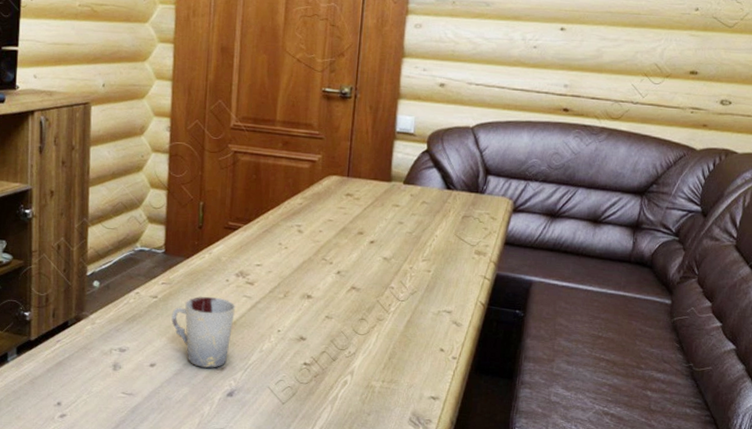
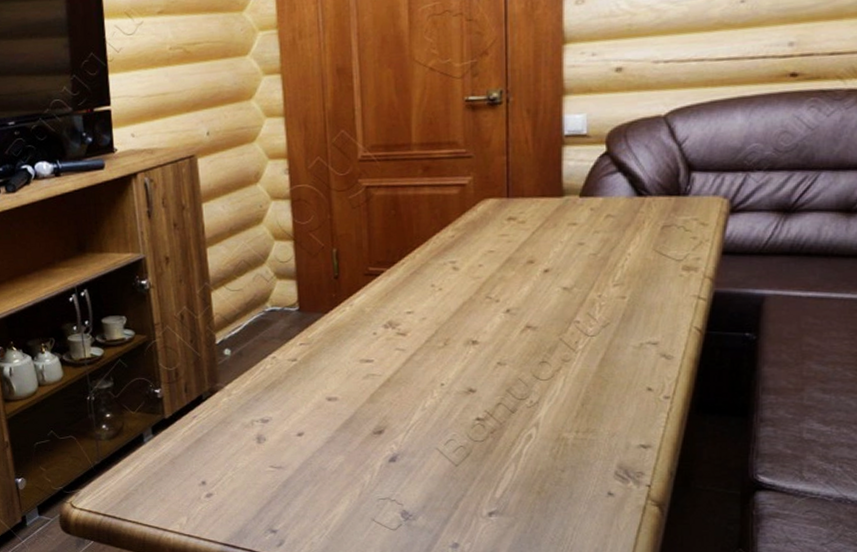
cup: present [171,296,235,368] -> none [315,353,388,432]

